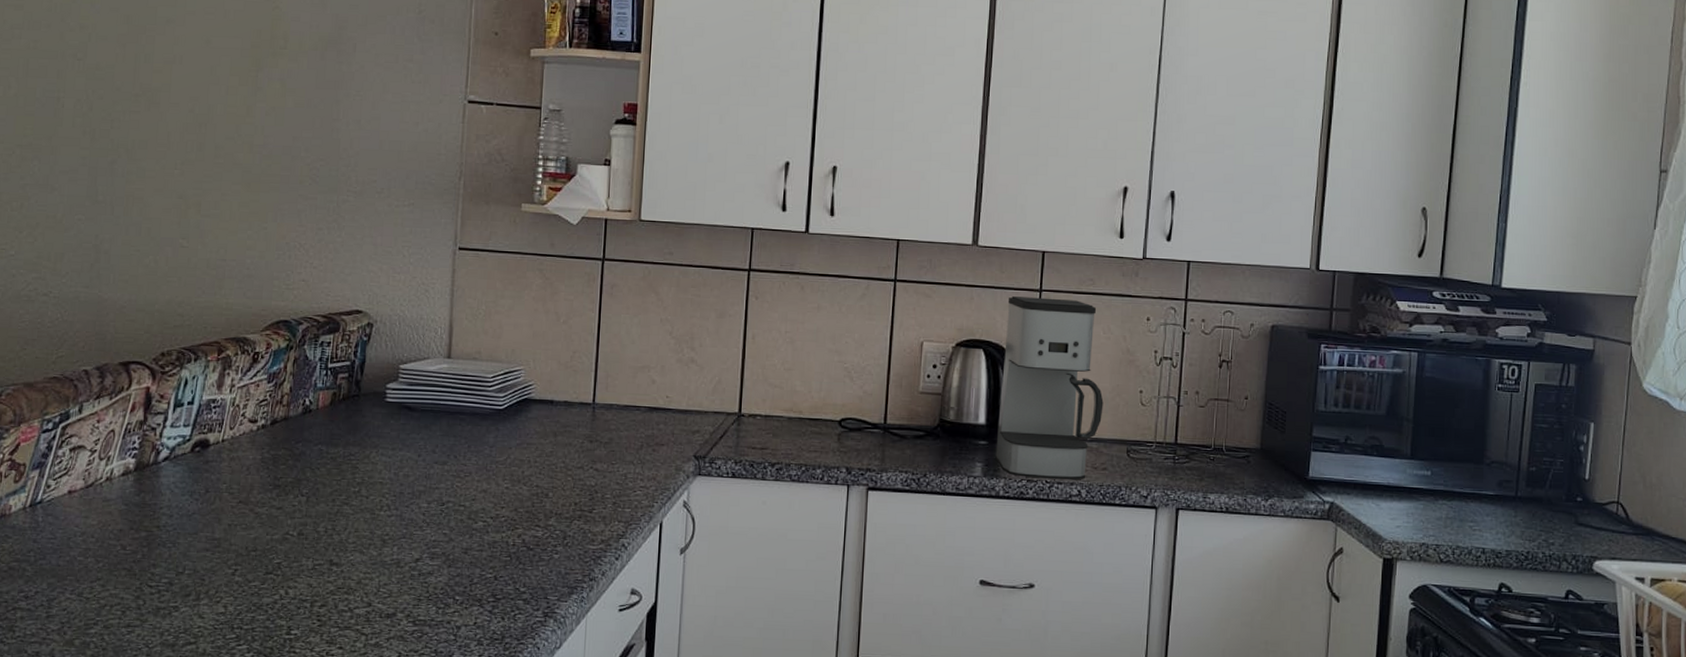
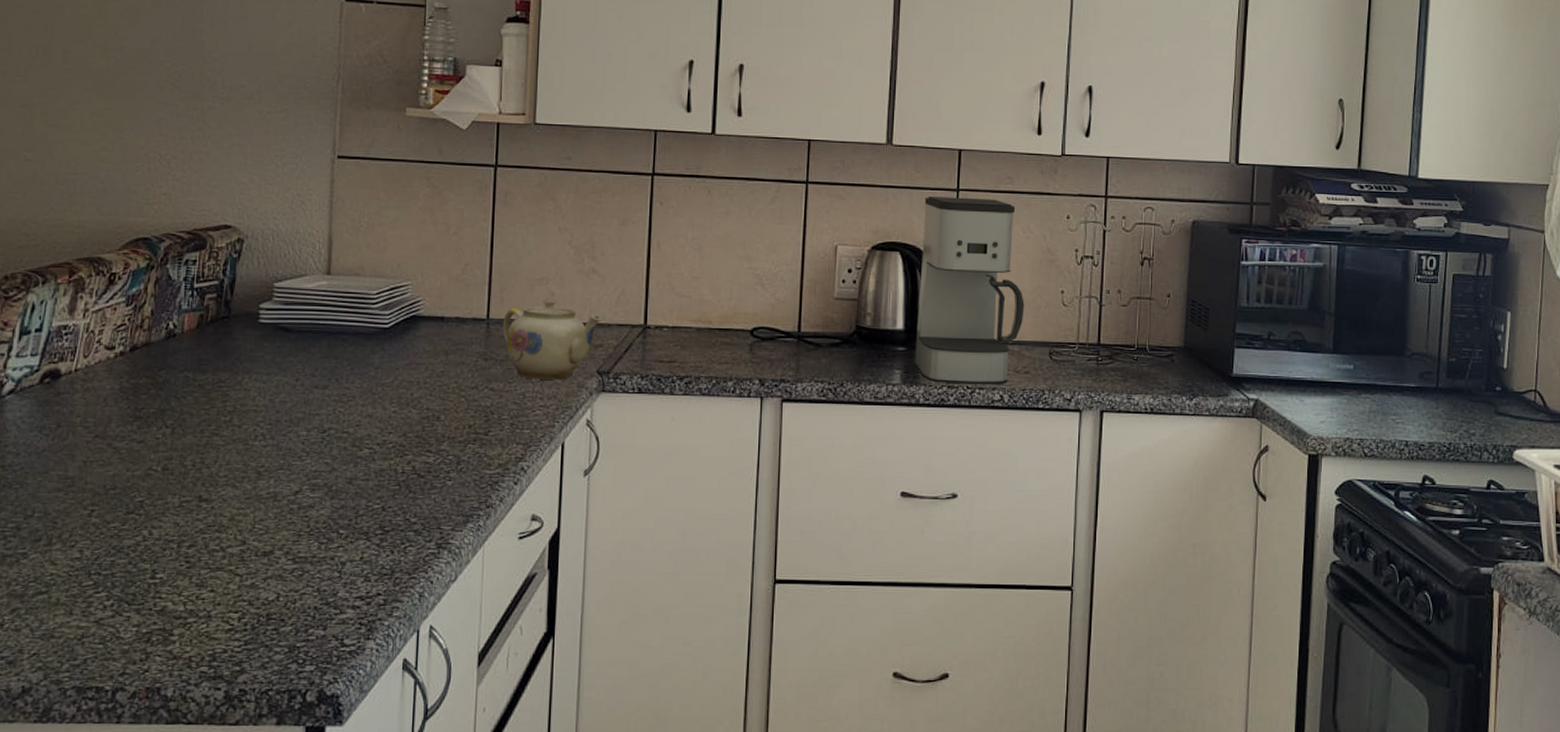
teapot: none [606,385,700,462] -> present [502,298,603,380]

